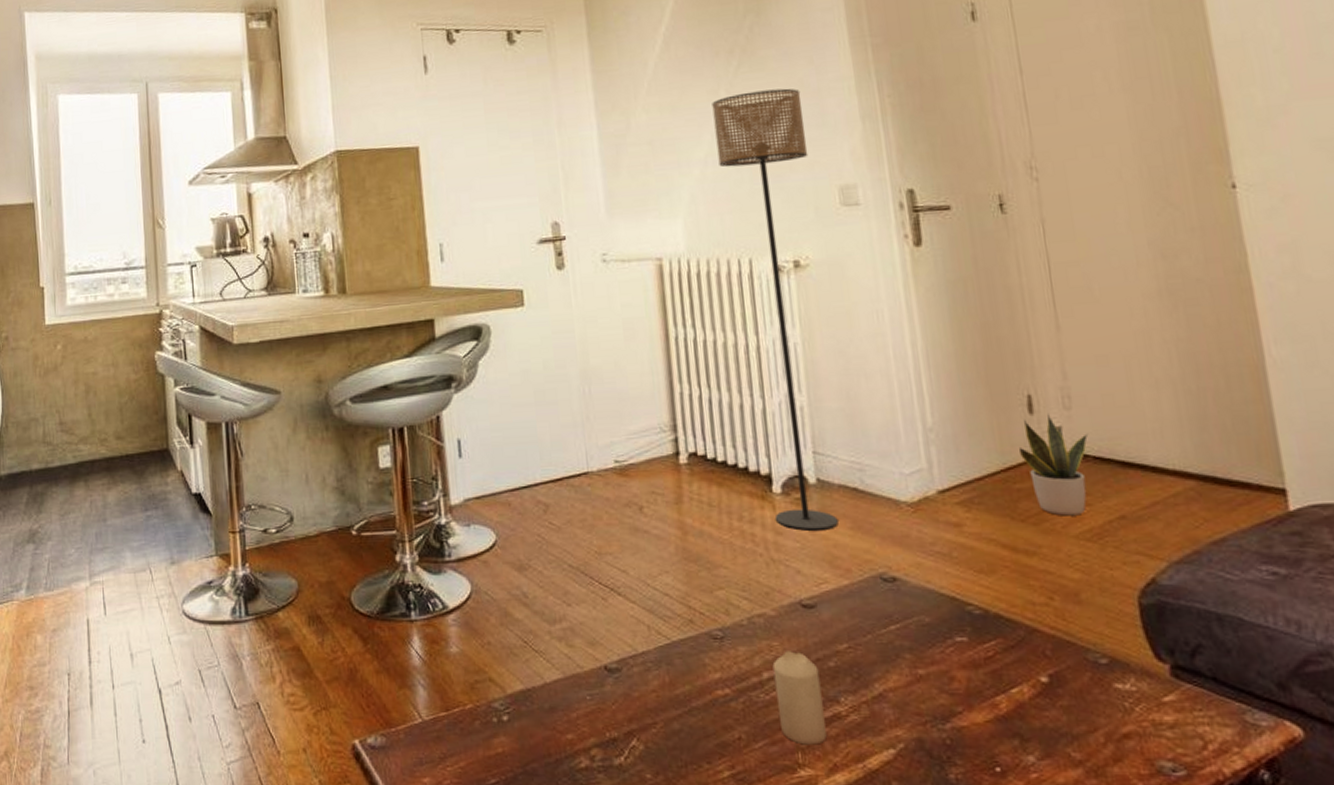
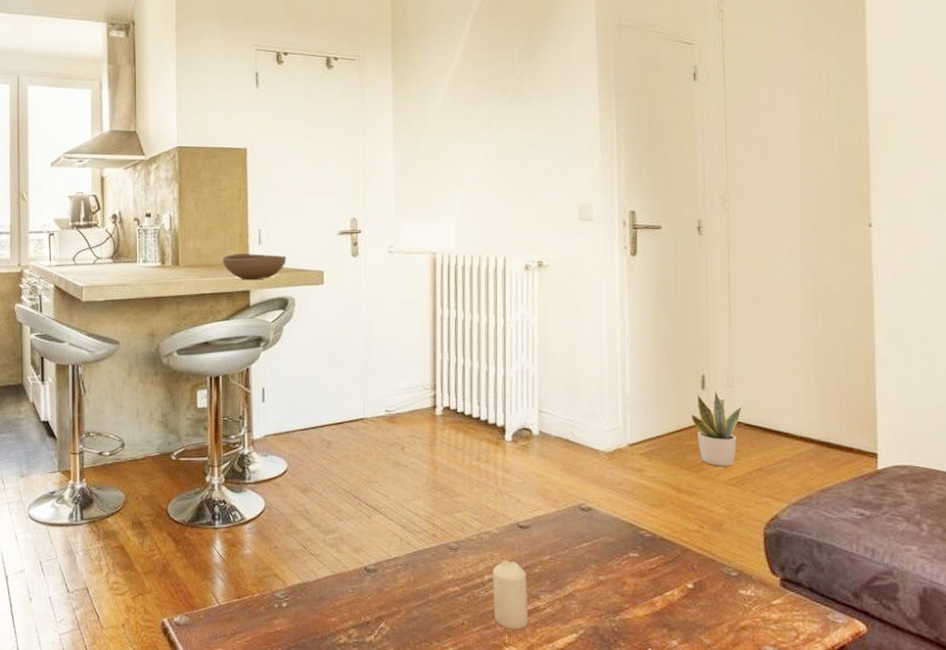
bowl: none [397,273,477,307] -> present [222,254,287,280]
floor lamp: present [712,88,838,531] -> none [486,123,558,470]

